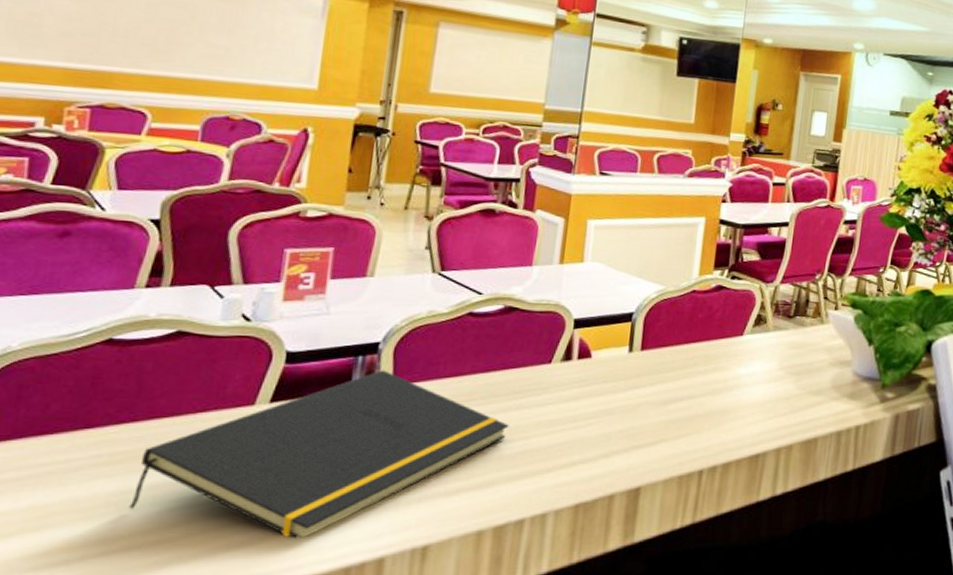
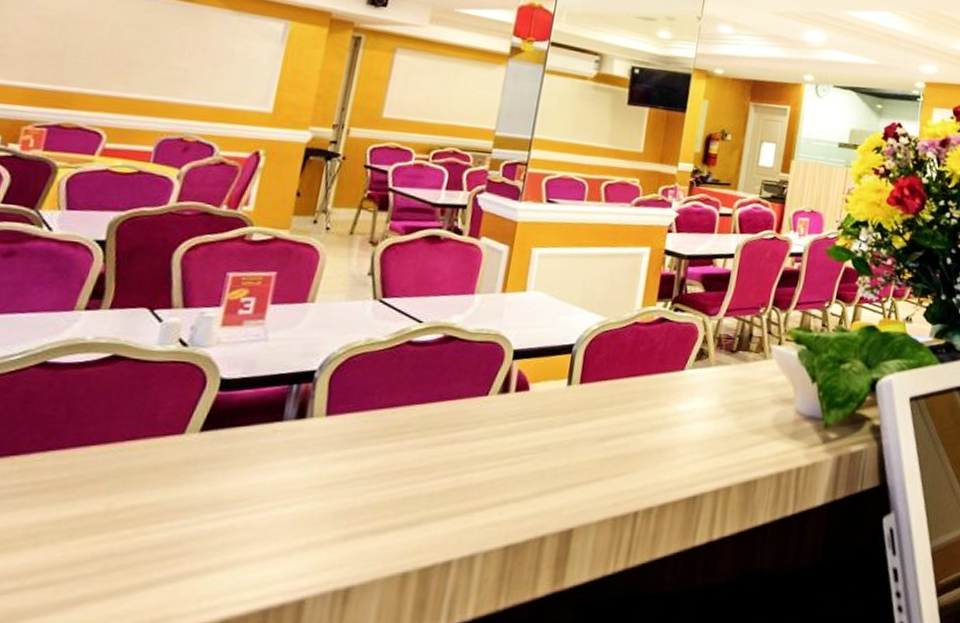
notepad: present [128,370,509,538] -> none [47,399,442,577]

